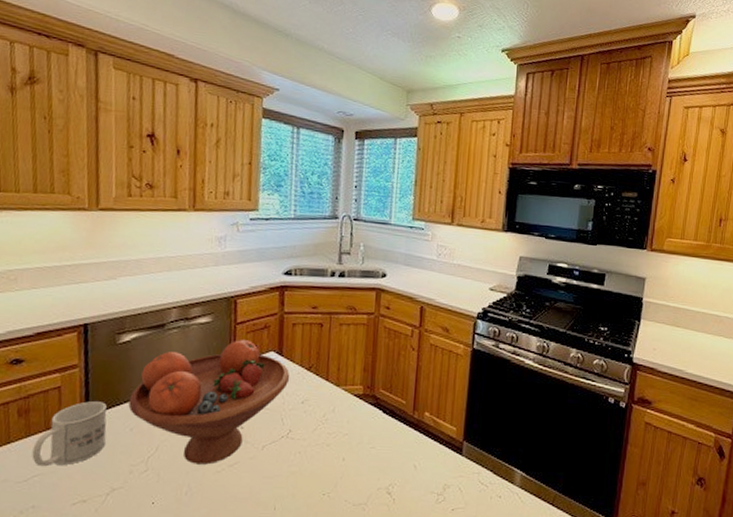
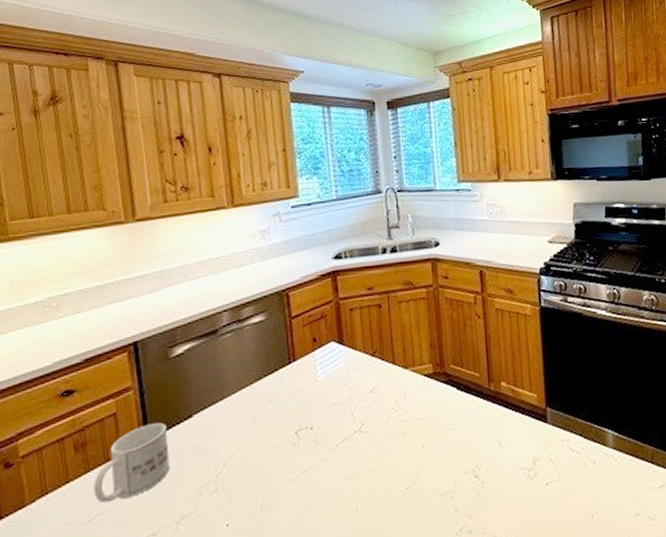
fruit bowl: present [128,340,290,465] -> none [189,333,355,476]

